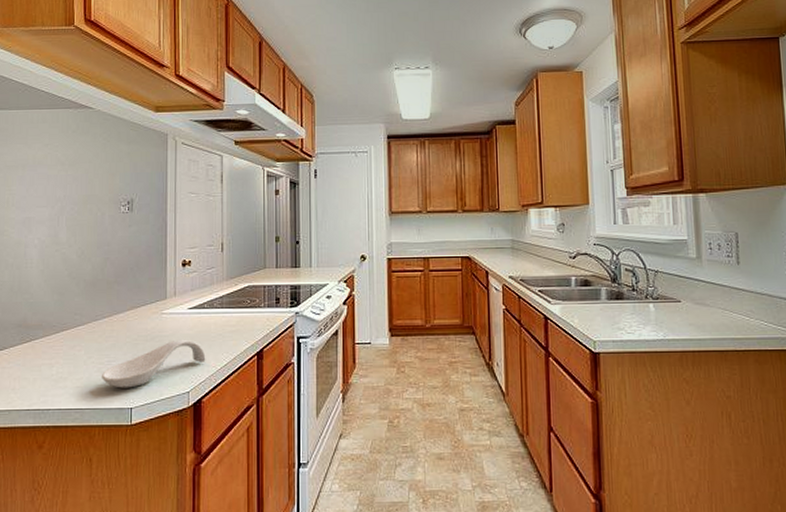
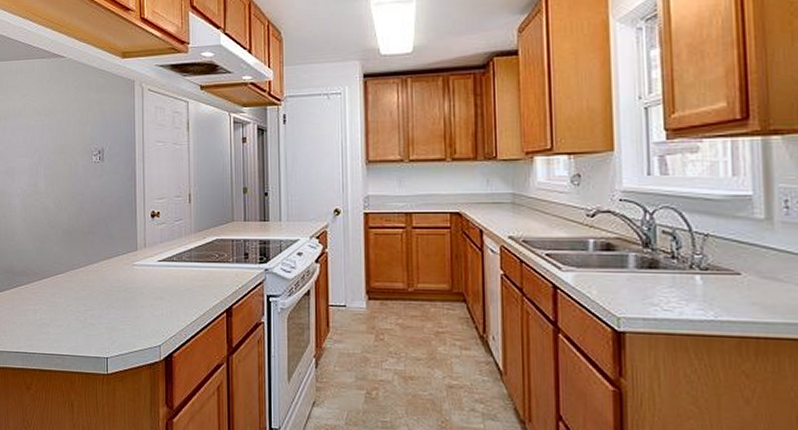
spoon rest: present [102,339,206,388] -> none [80,292,176,338]

